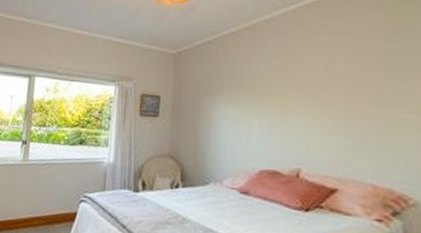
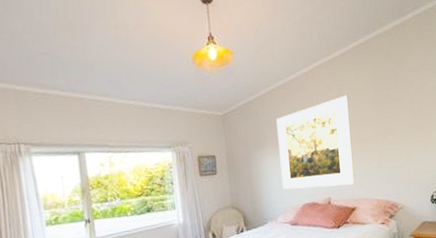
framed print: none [236,43,342,159] -> present [276,95,355,190]

